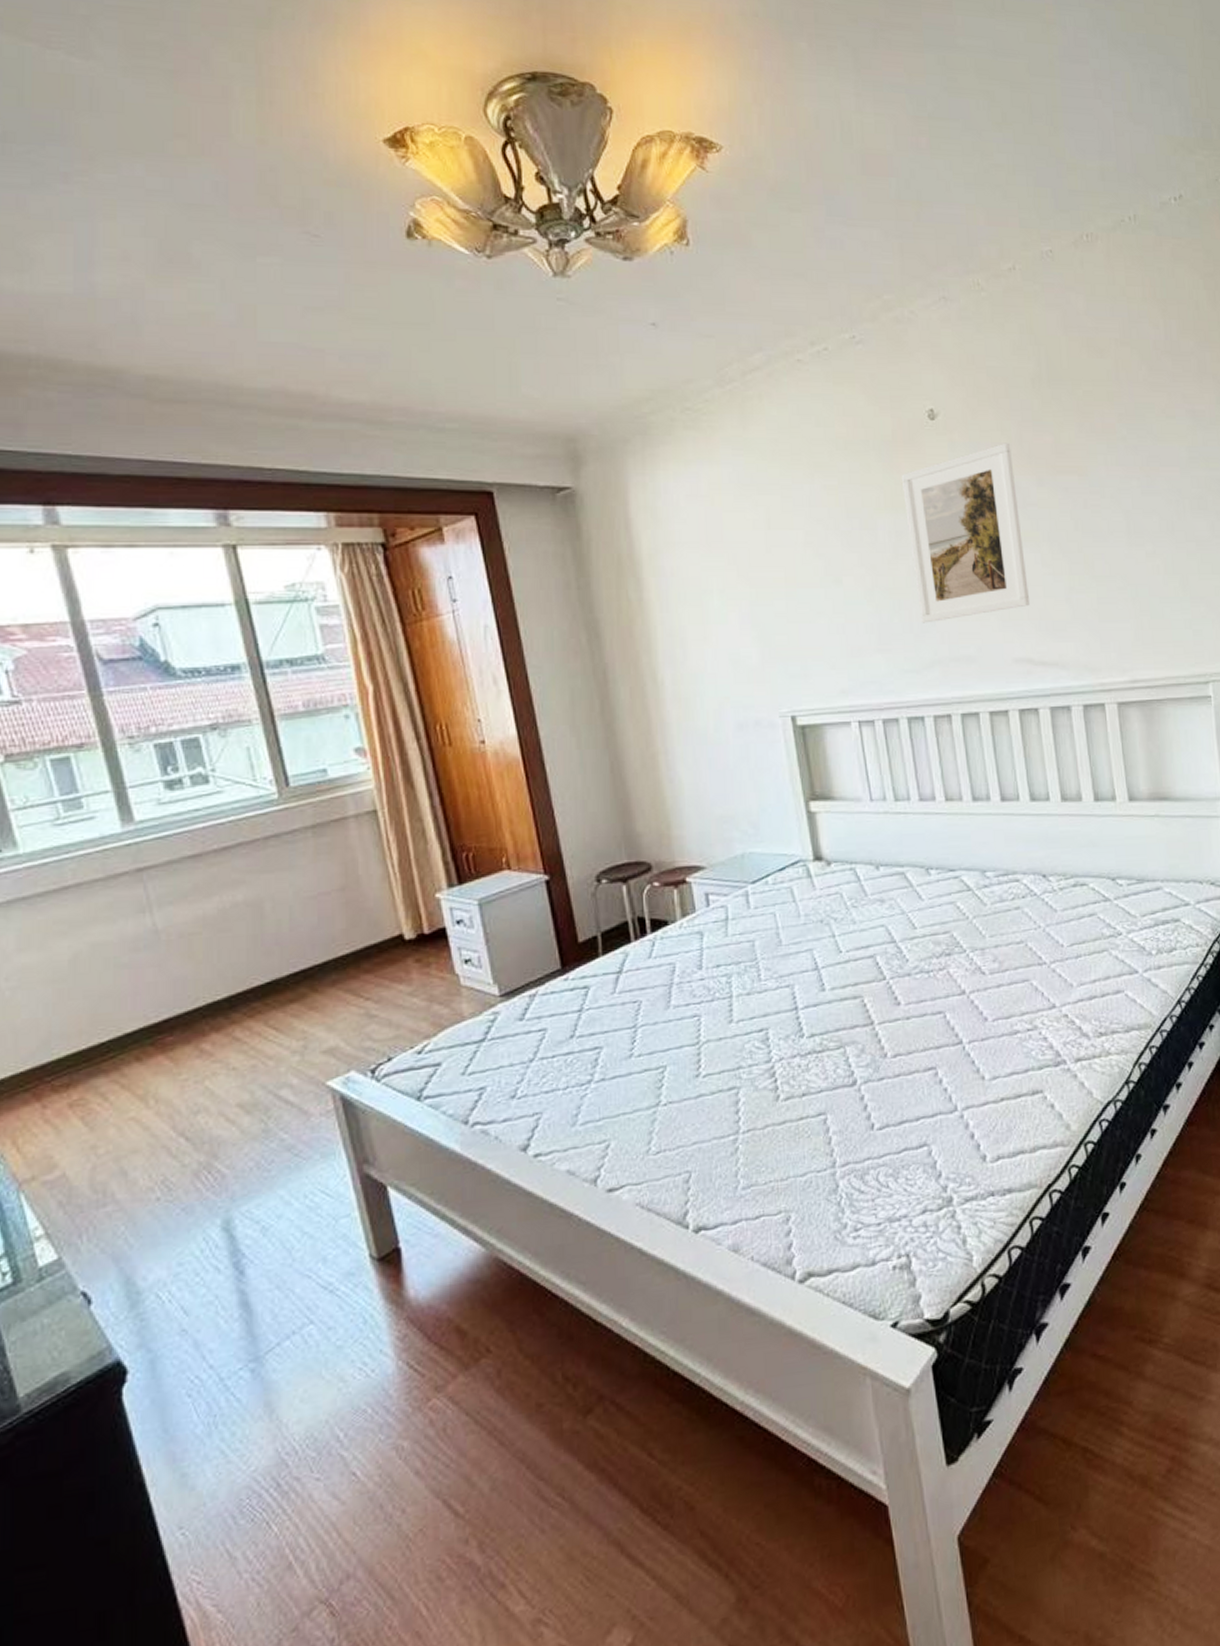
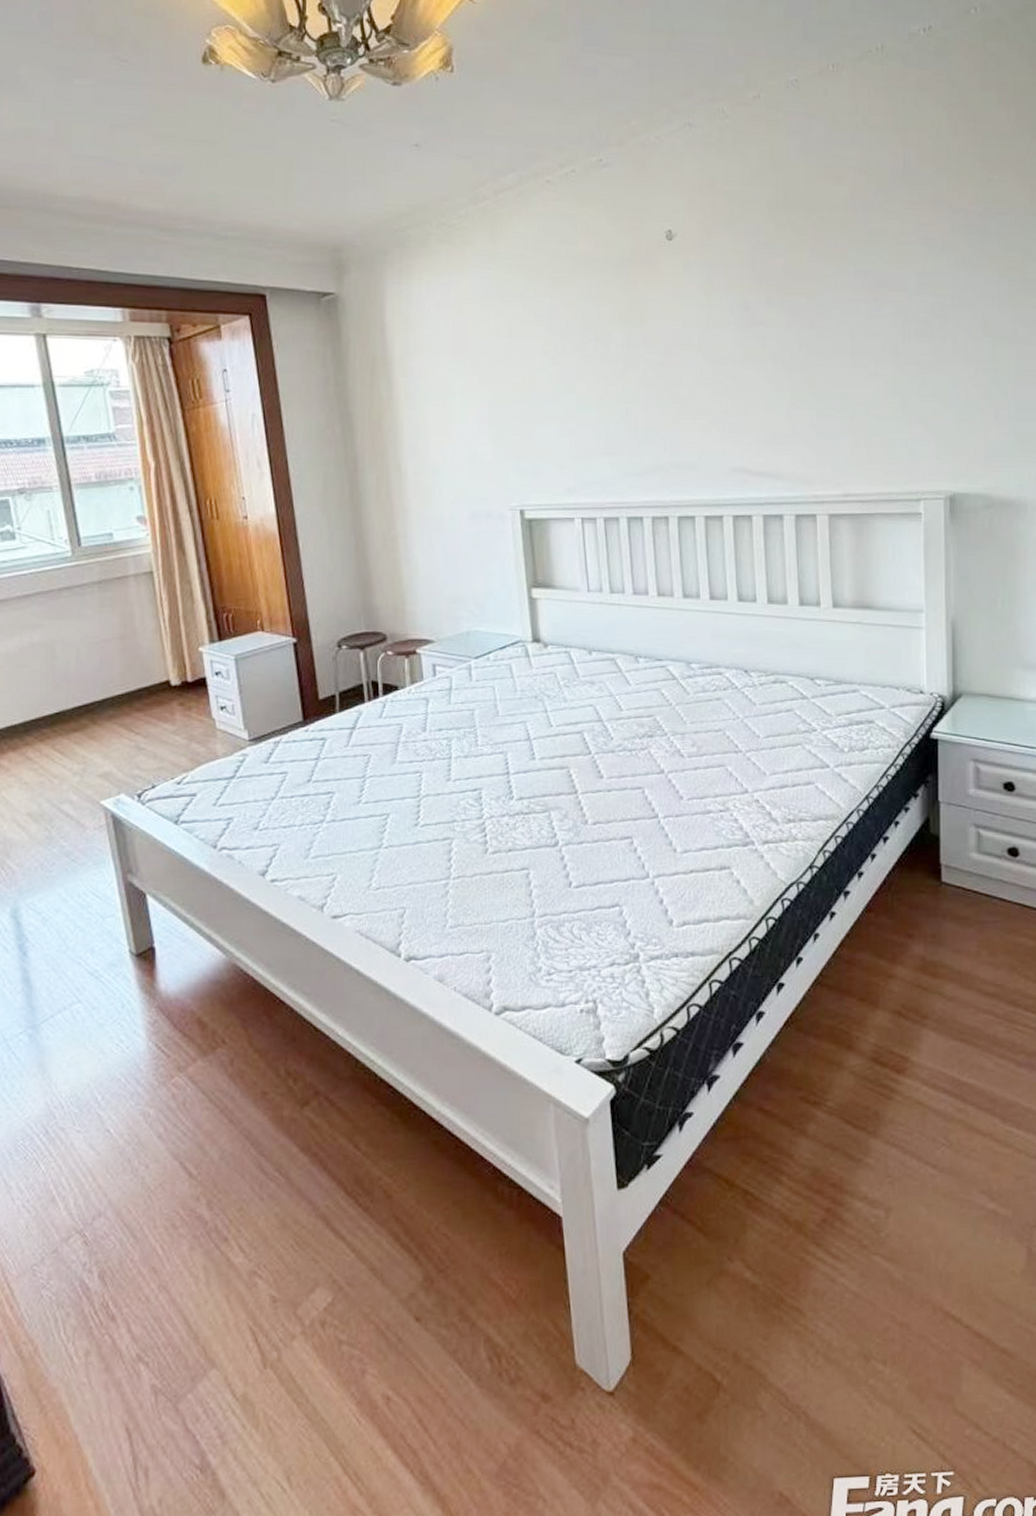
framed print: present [901,442,1031,623] -> none [636,264,752,431]

